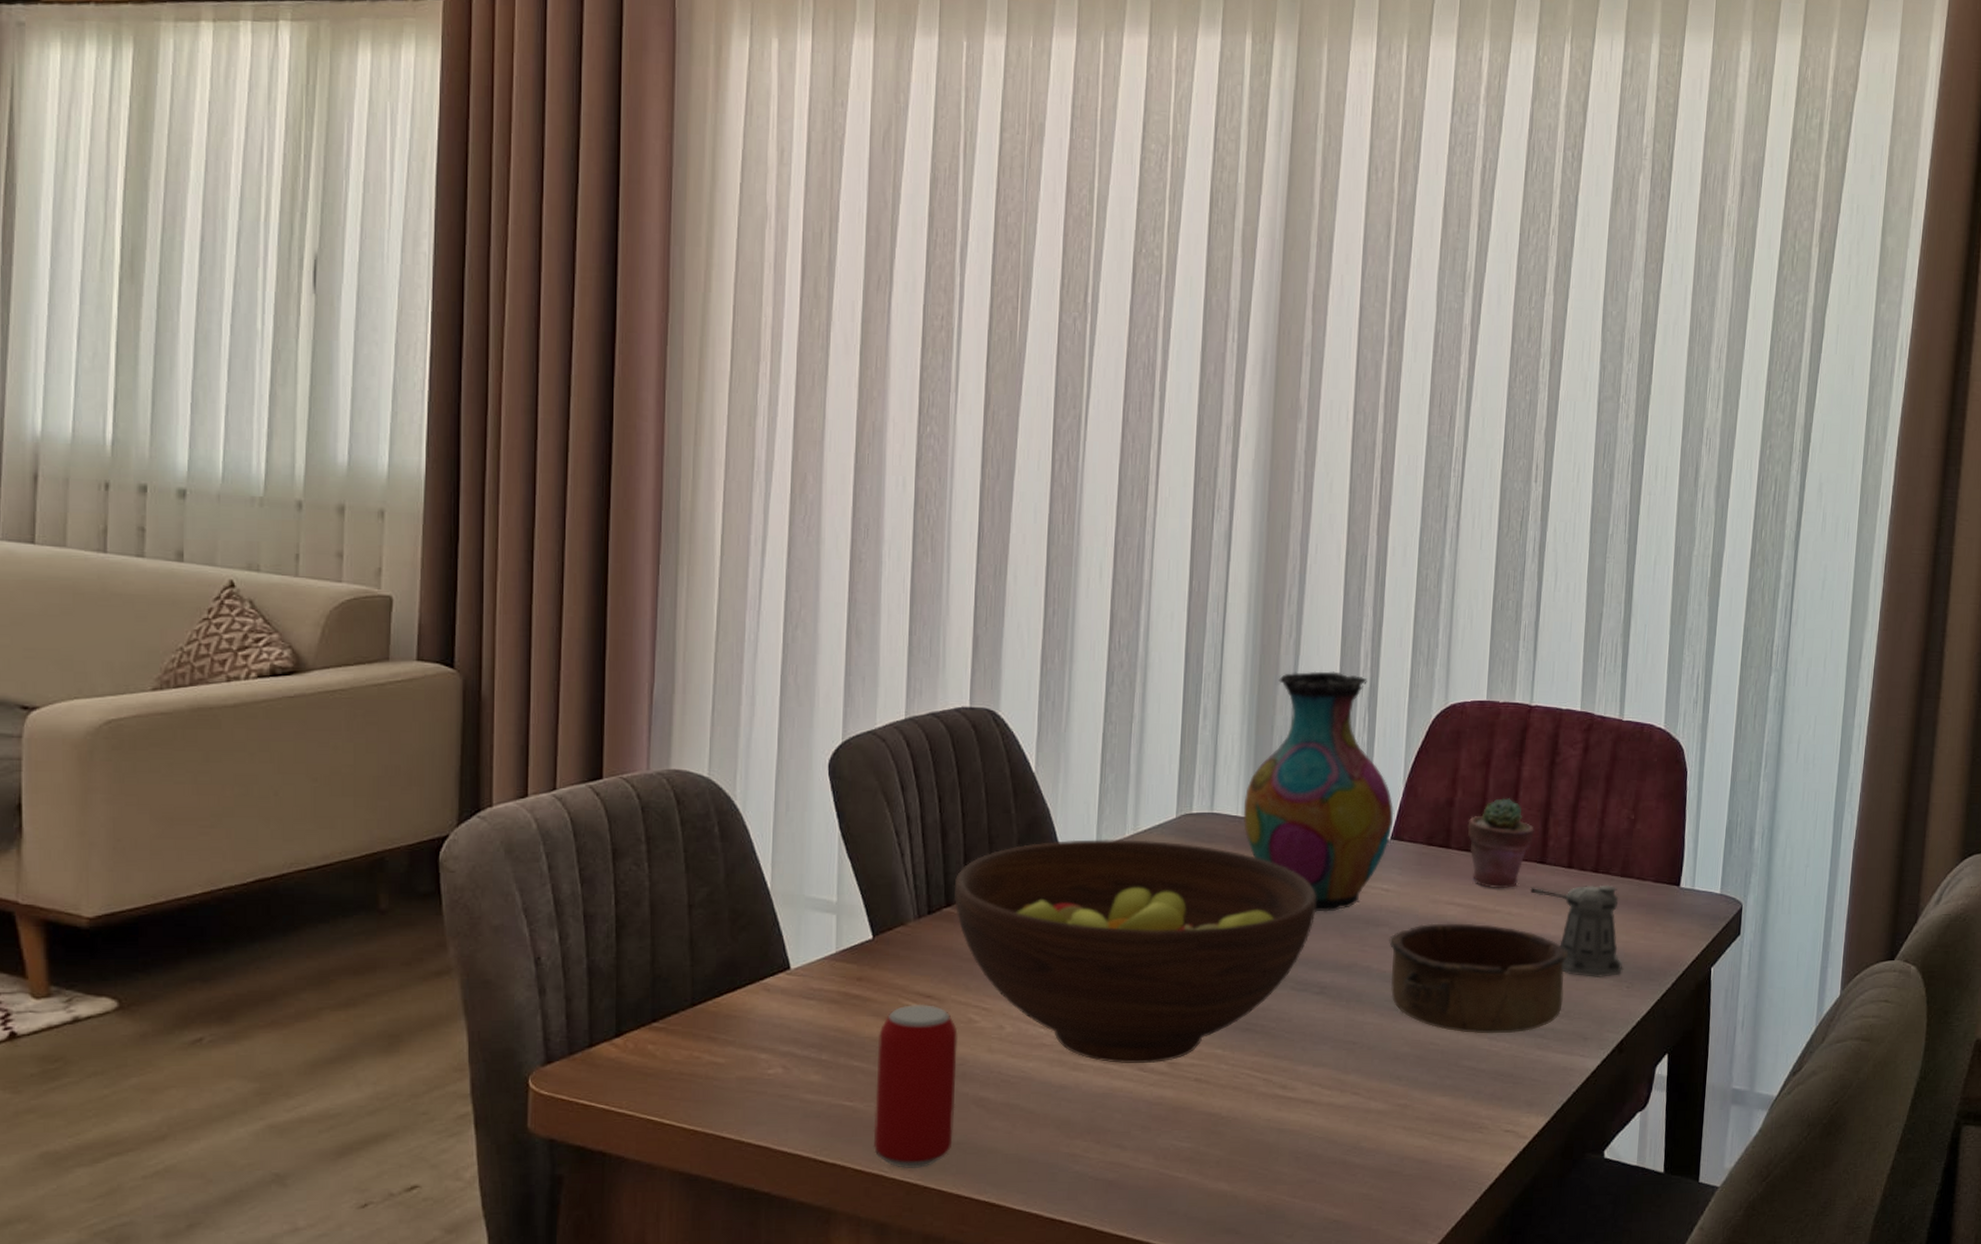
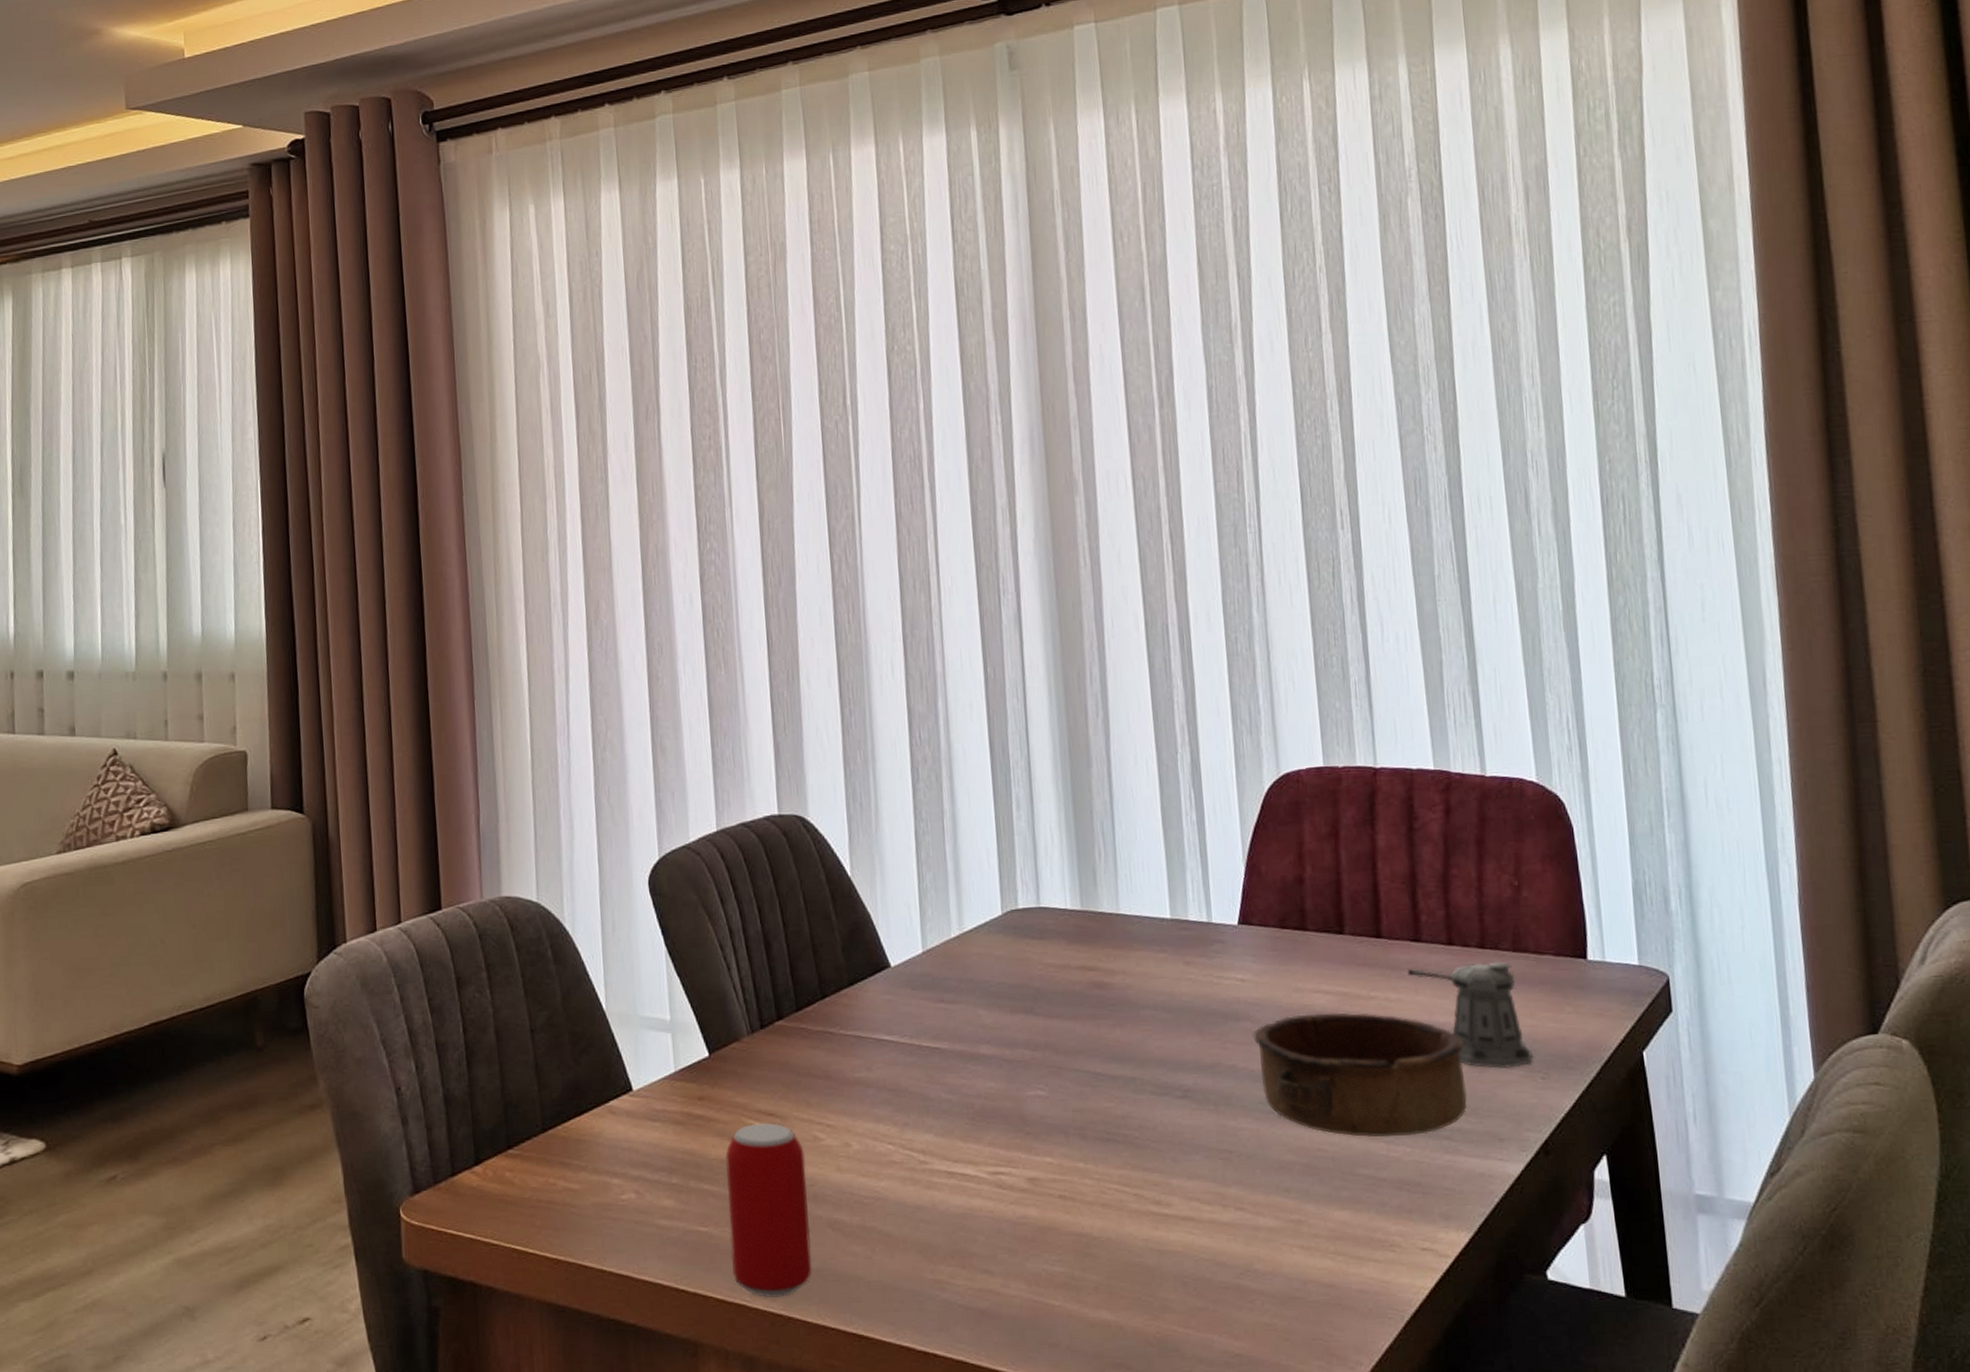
fruit bowl: present [954,839,1317,1064] -> none [783,939,1166,1181]
vase: present [1243,671,1394,912] -> none [1071,748,1239,1008]
potted succulent: present [1467,798,1534,889] -> none [1323,871,1402,973]

